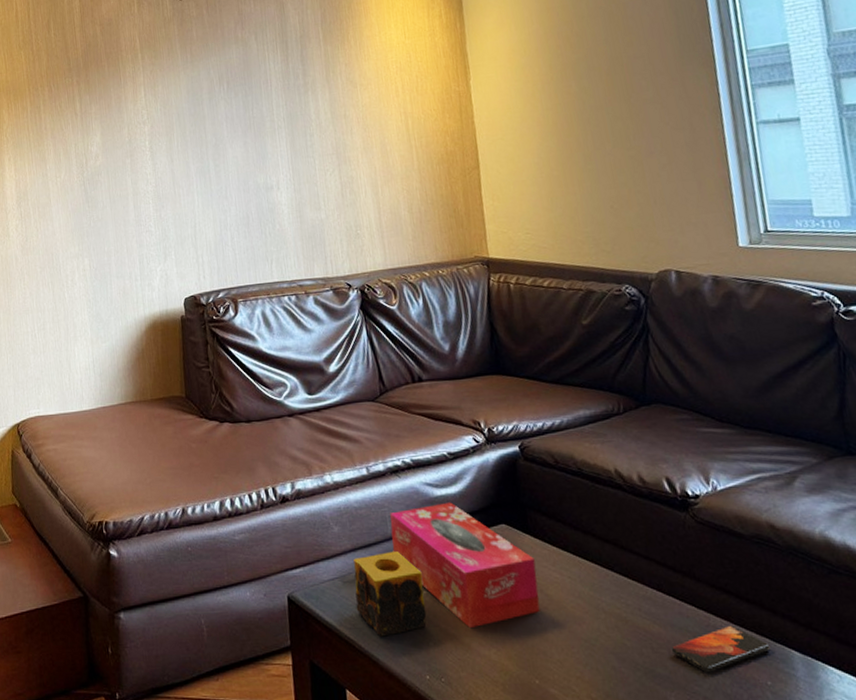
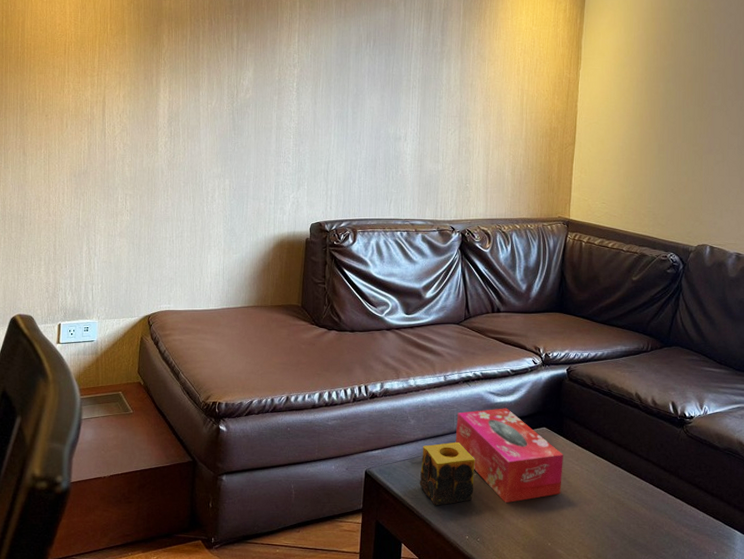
smartphone: present [671,626,771,673] -> none [651,512,721,544]

